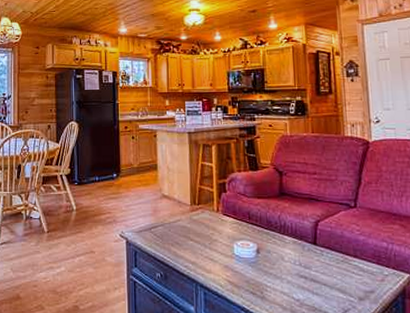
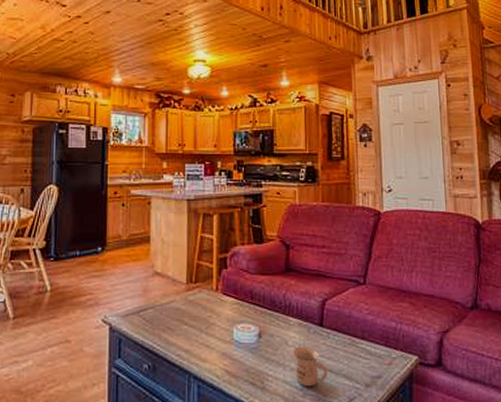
mug: none [289,262,323,298] -> present [293,346,328,387]

